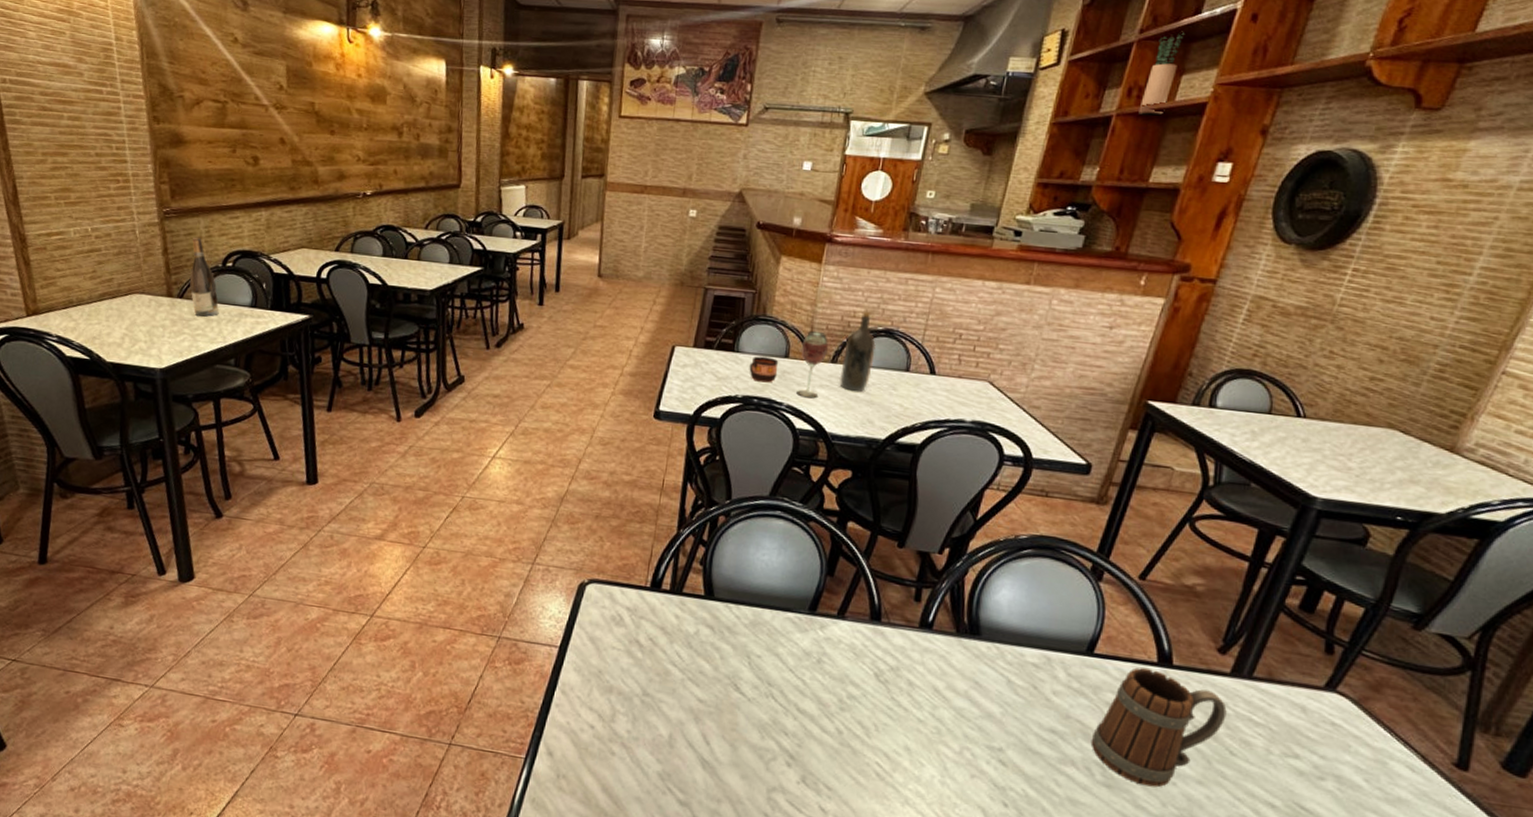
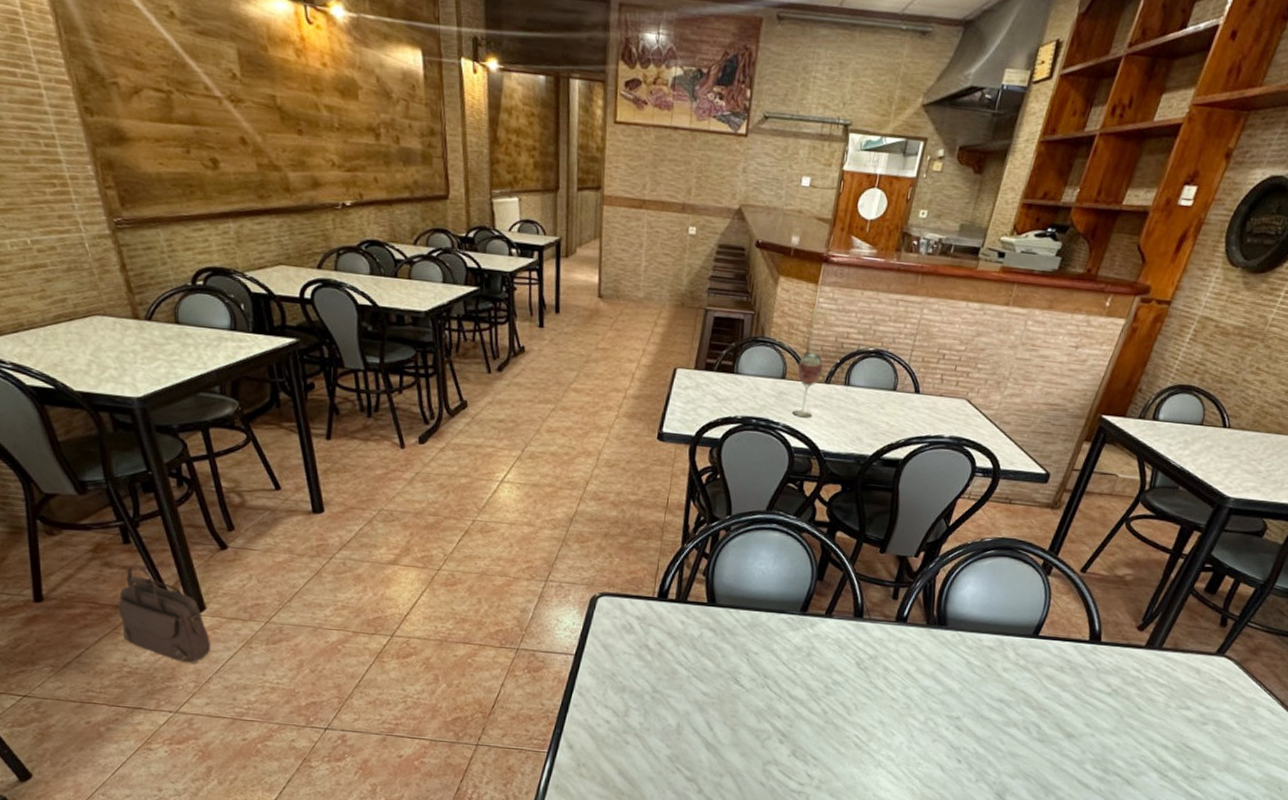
handbag: none [113,529,194,635] -> present [118,564,210,663]
wine bottle: present [189,237,219,317] -> none [153,251,195,341]
cup: present [749,356,779,383] -> none [748,377,776,404]
wine bottle: present [839,311,876,392] -> none [831,332,867,412]
beer mug: present [1090,667,1227,787] -> none [1030,645,1140,739]
vase: present [1138,31,1185,117] -> none [1119,46,1170,137]

